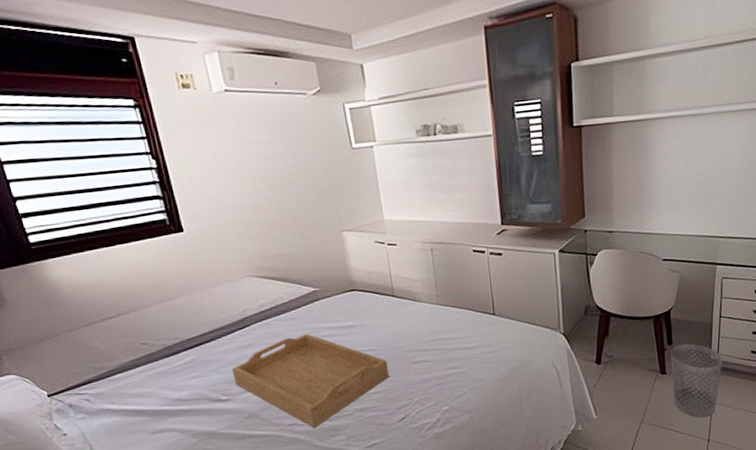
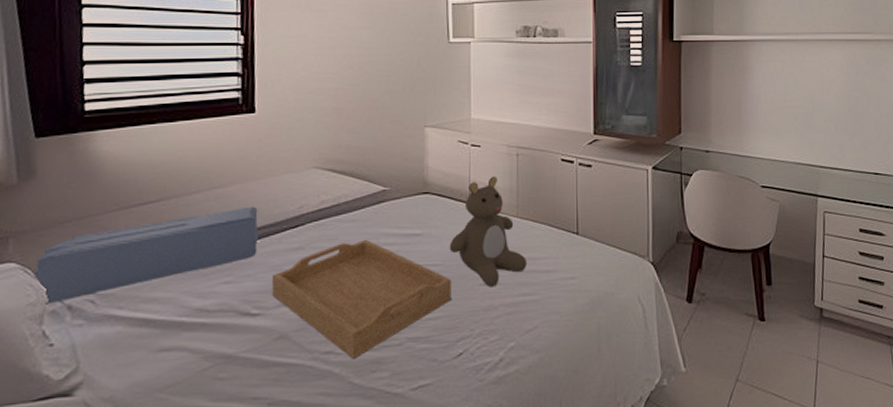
cushion: none [31,313,215,405] -> present [34,206,260,305]
teddy bear: none [380,270,451,365] -> present [449,176,527,288]
wastebasket: present [670,343,723,418] -> none [769,286,828,379]

